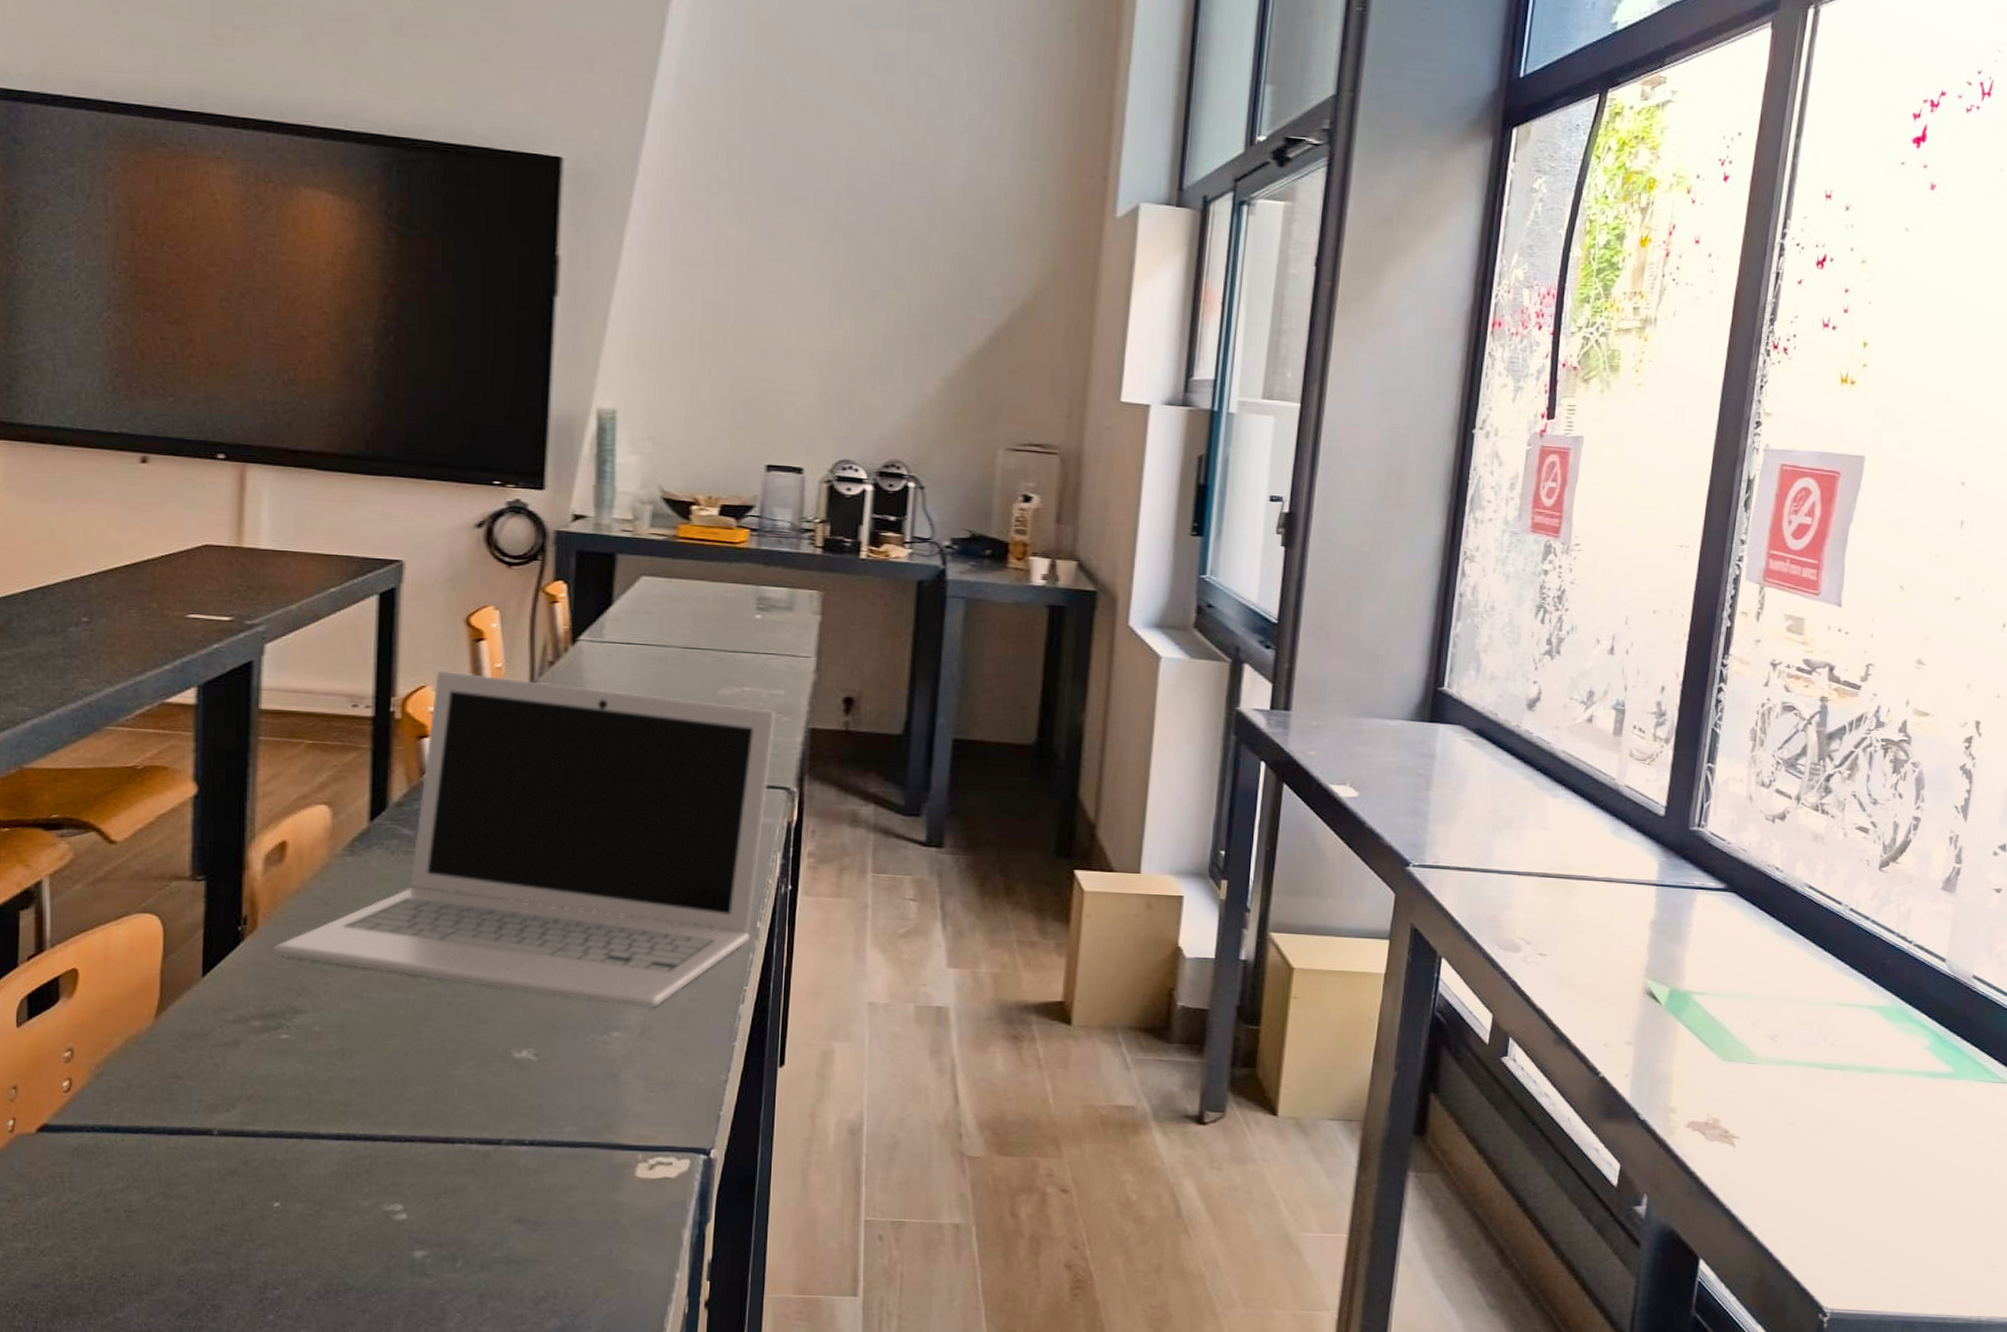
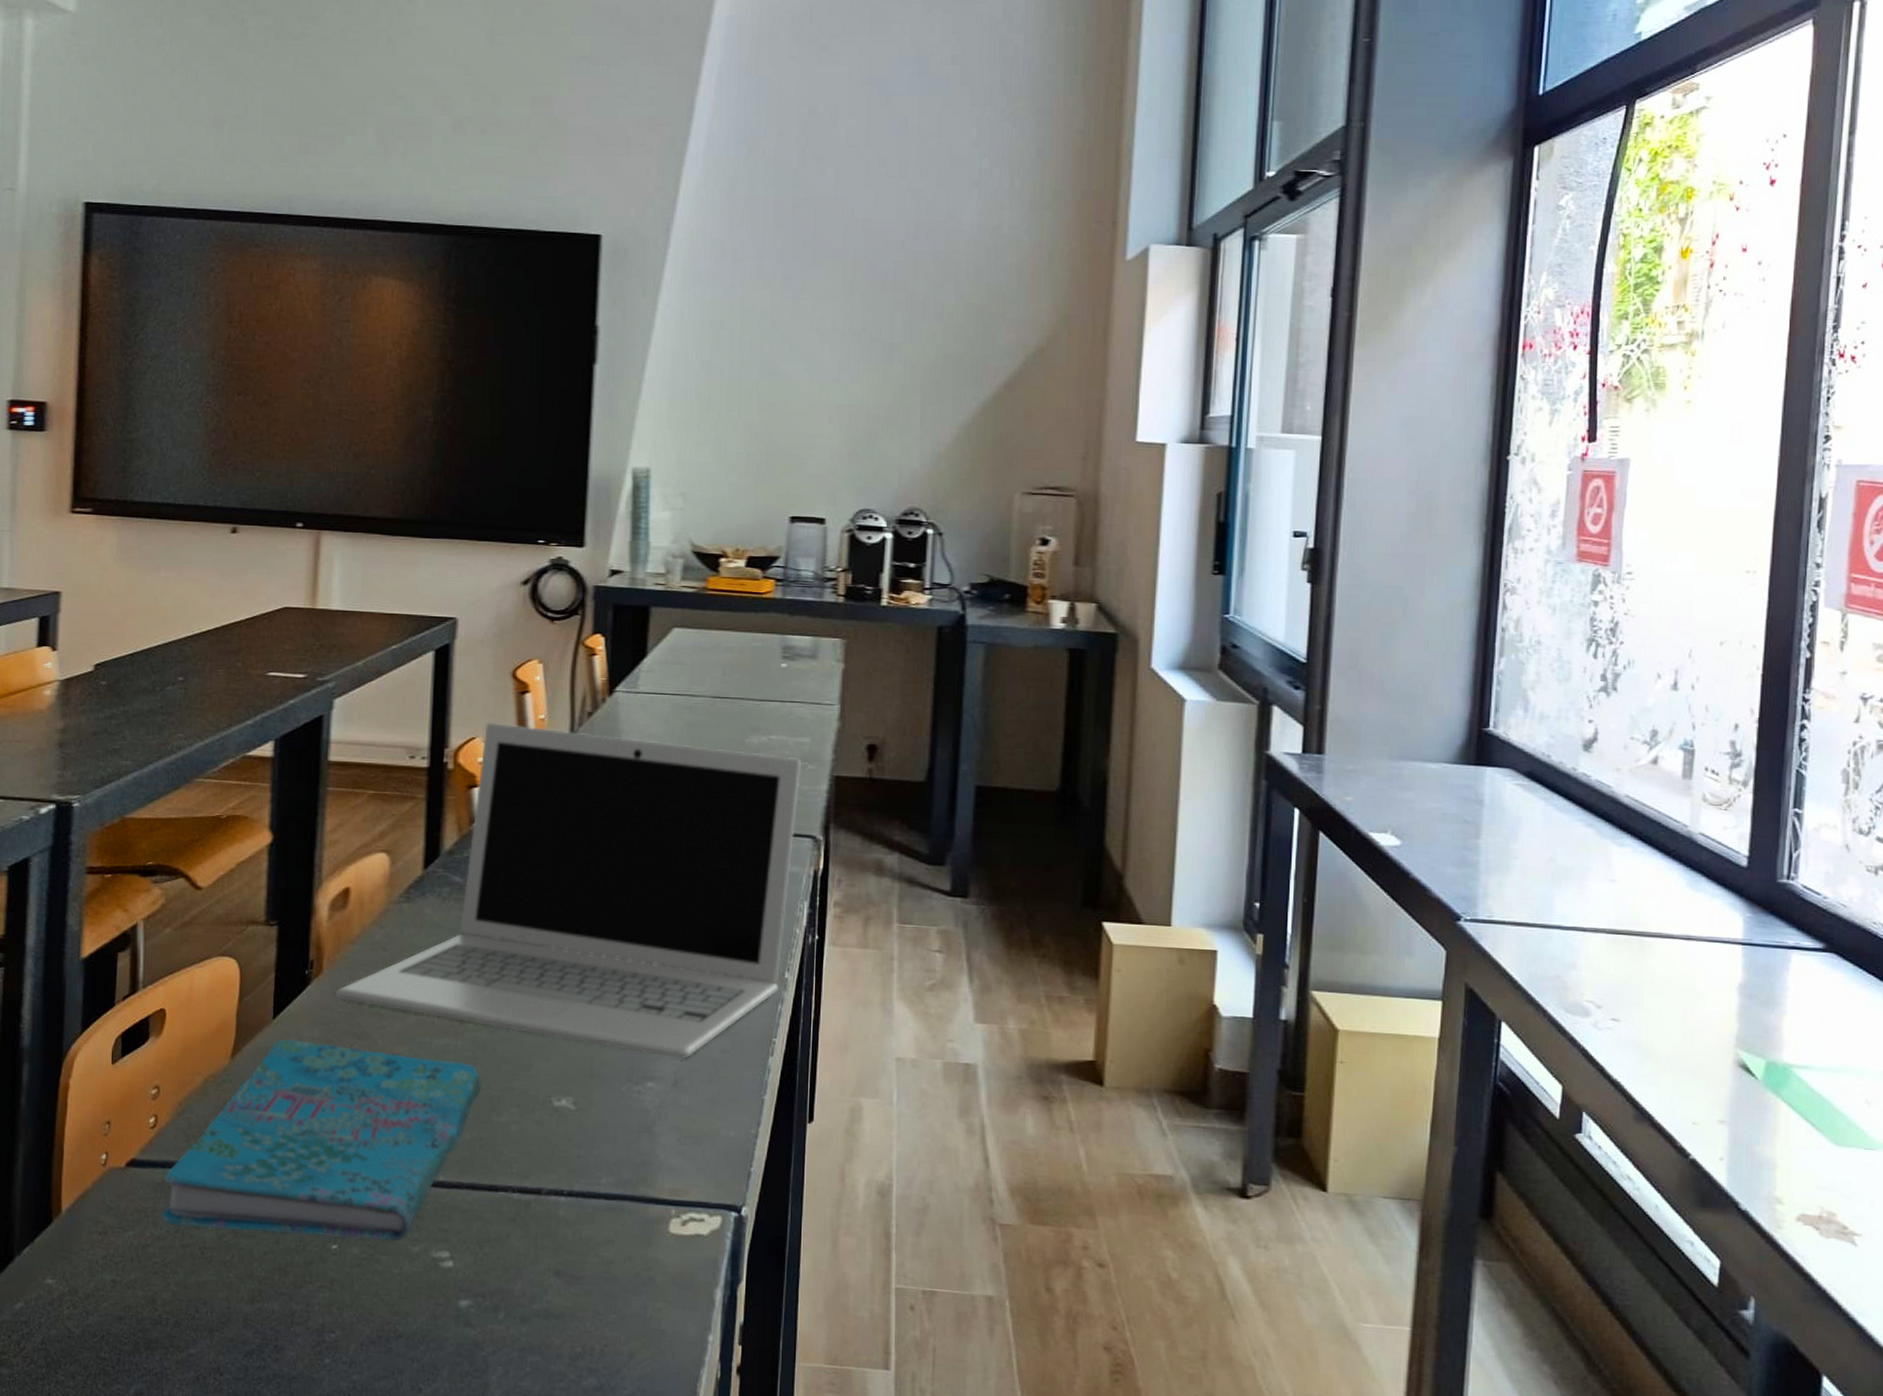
cover: none [80,997,437,1197] -> present [161,1039,482,1242]

